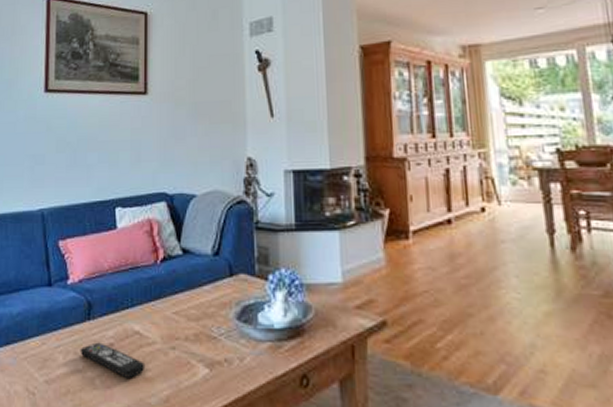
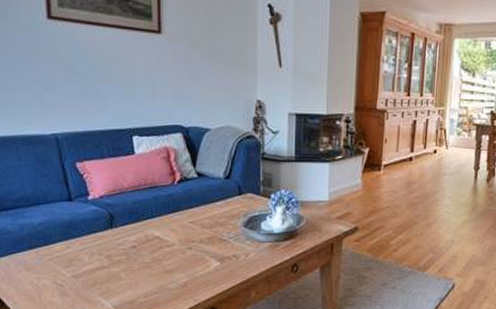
remote control: present [80,342,146,378] -> none [104,245,166,271]

